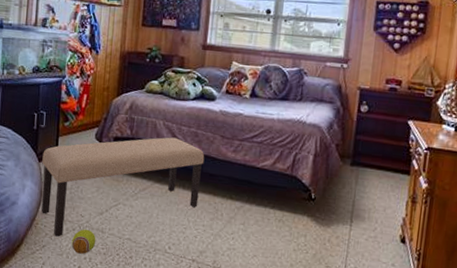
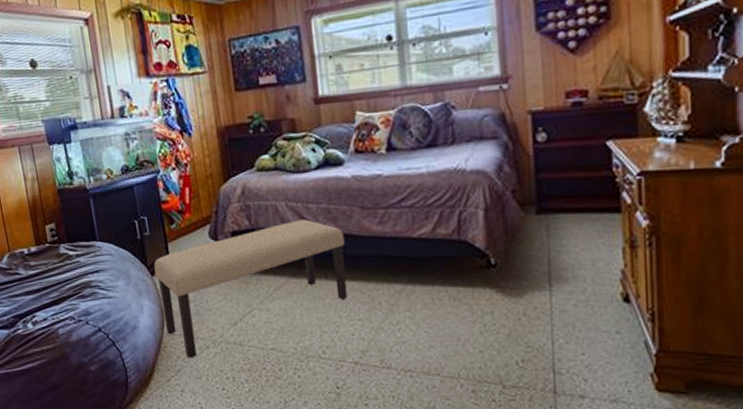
ball: present [71,229,96,254] -> none [208,344,236,374]

